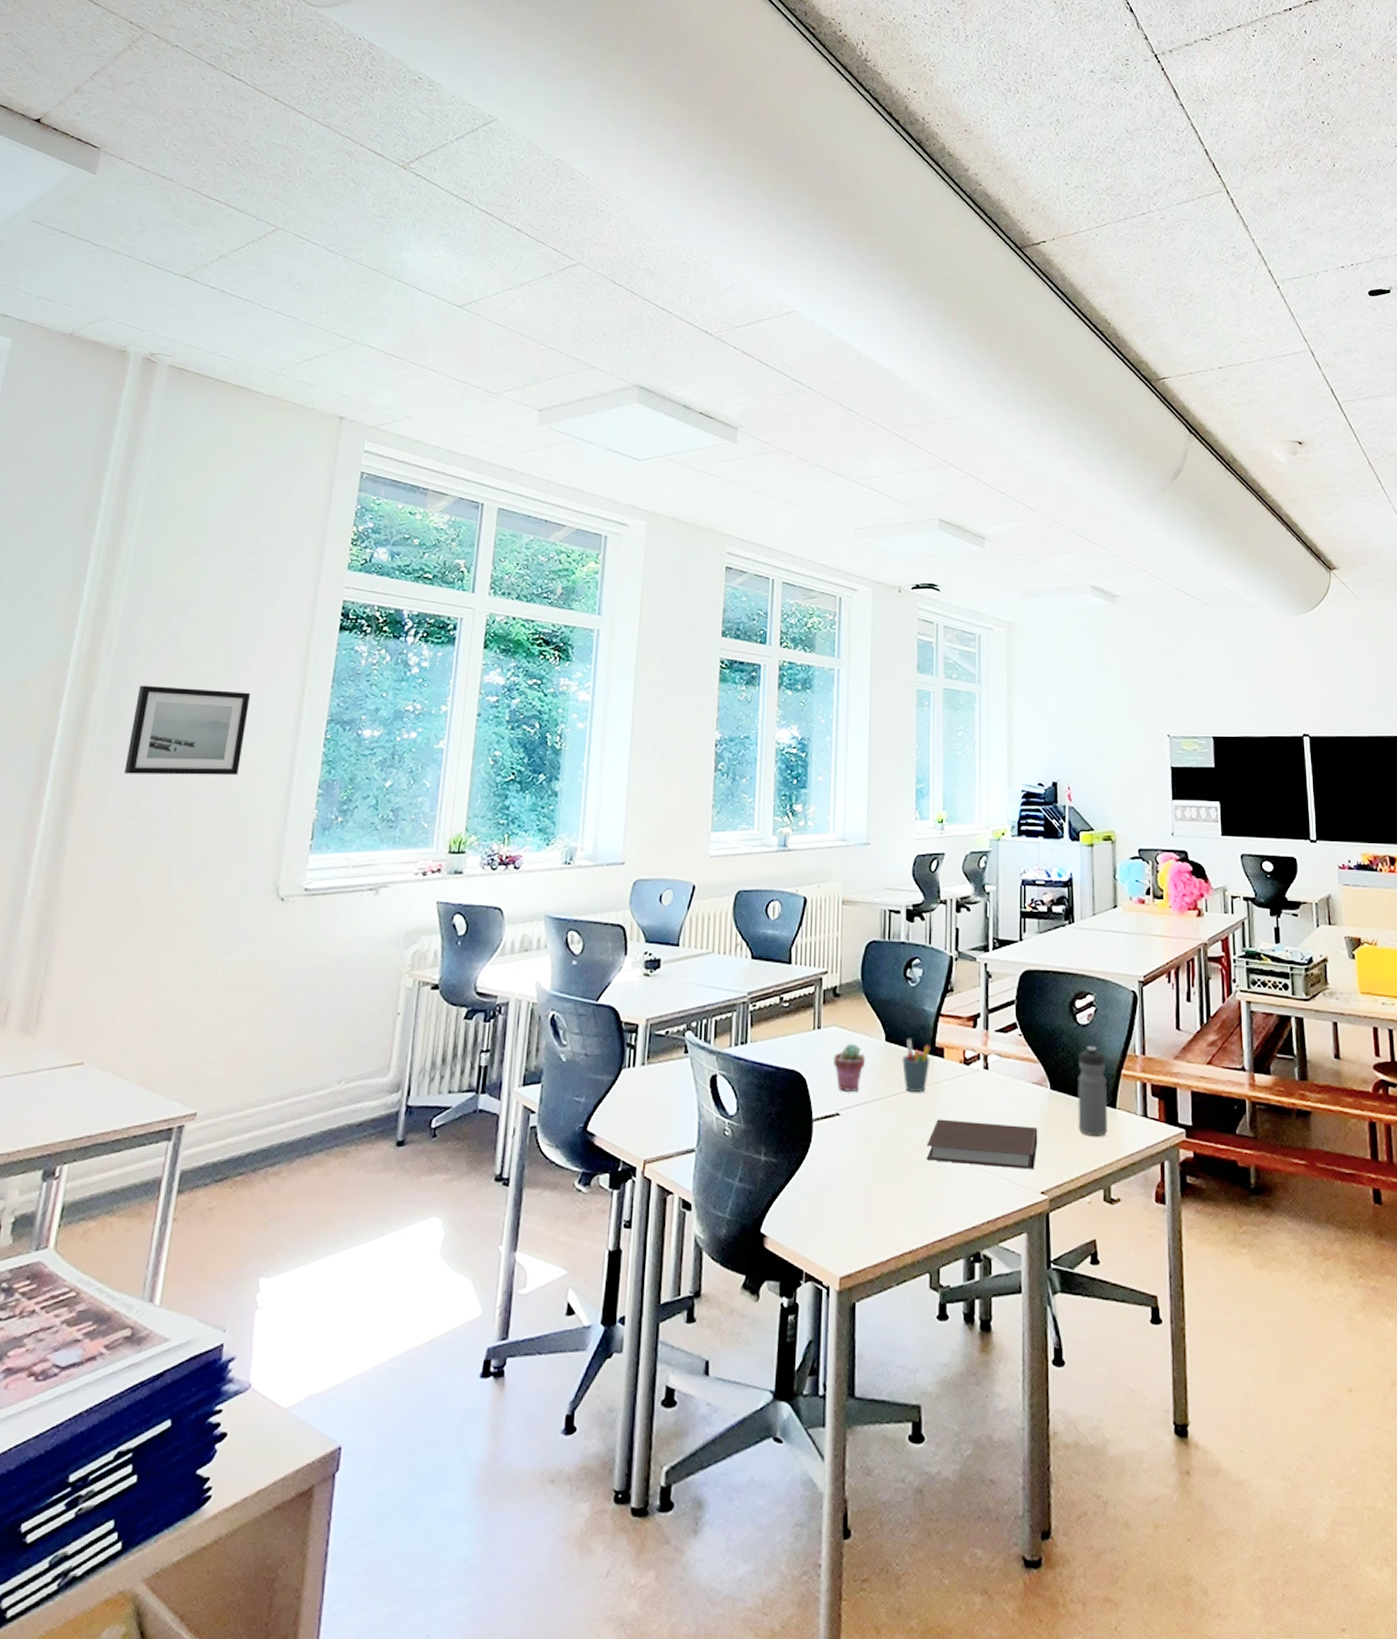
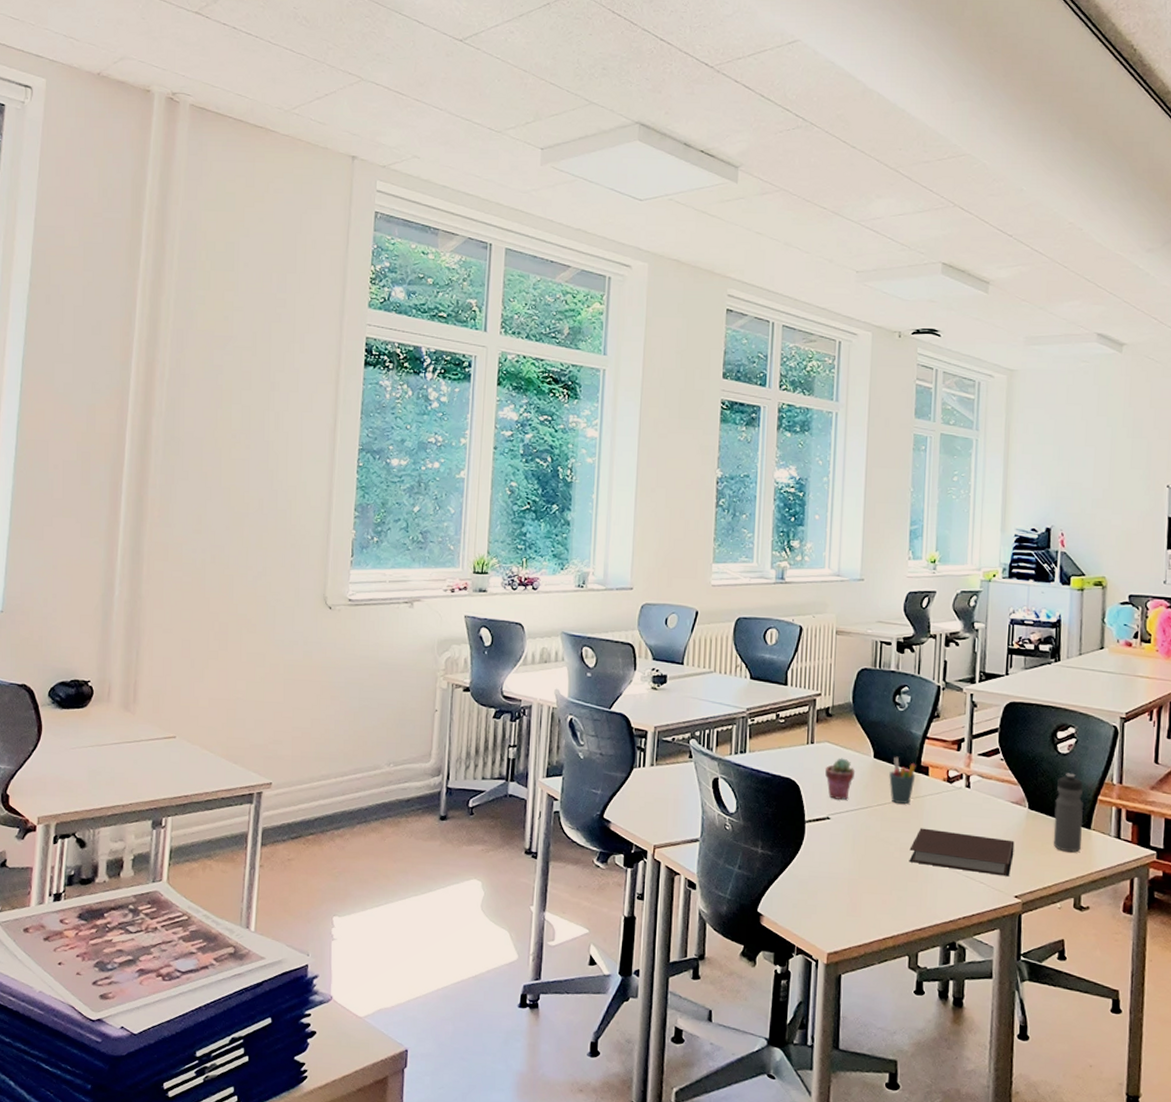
wall art: present [124,685,250,776] -> none [186,413,289,497]

